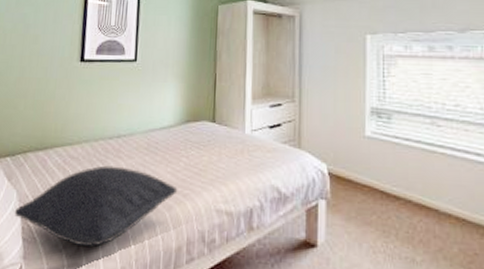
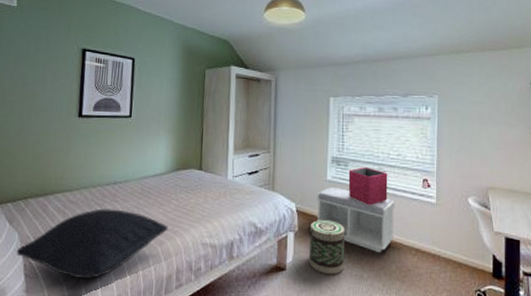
basket: none [343,185,393,256] -> present [308,220,347,275]
bench: none [353,145,455,230] -> present [317,187,395,252]
storage bin: none [392,120,444,169] -> present [348,167,388,206]

